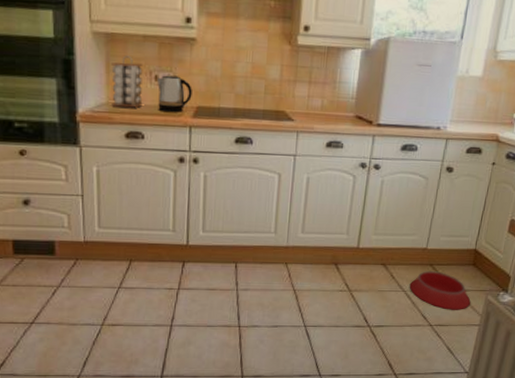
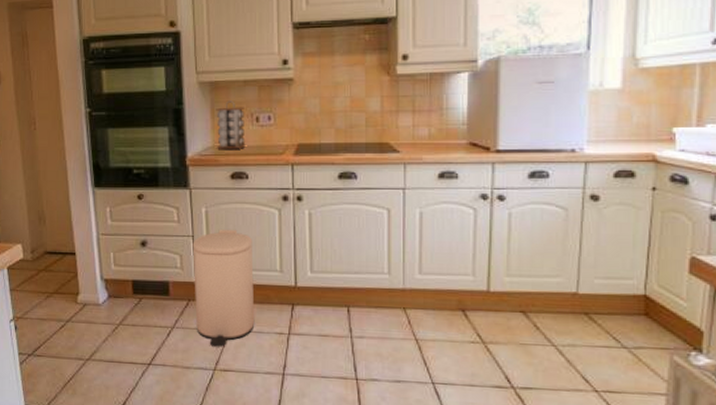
pedal bin: none [82,189,146,303] -> present [193,229,255,347]
kettle: present [156,74,192,113] -> none [258,114,292,152]
pet bowl: present [409,271,471,310] -> none [560,321,649,373]

